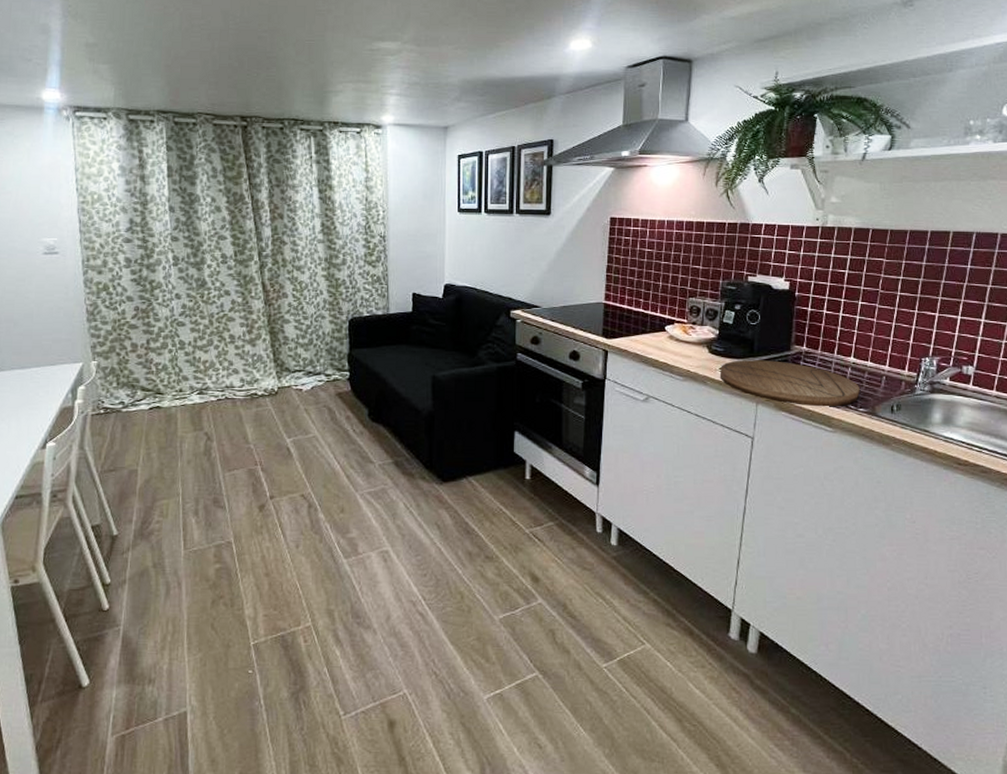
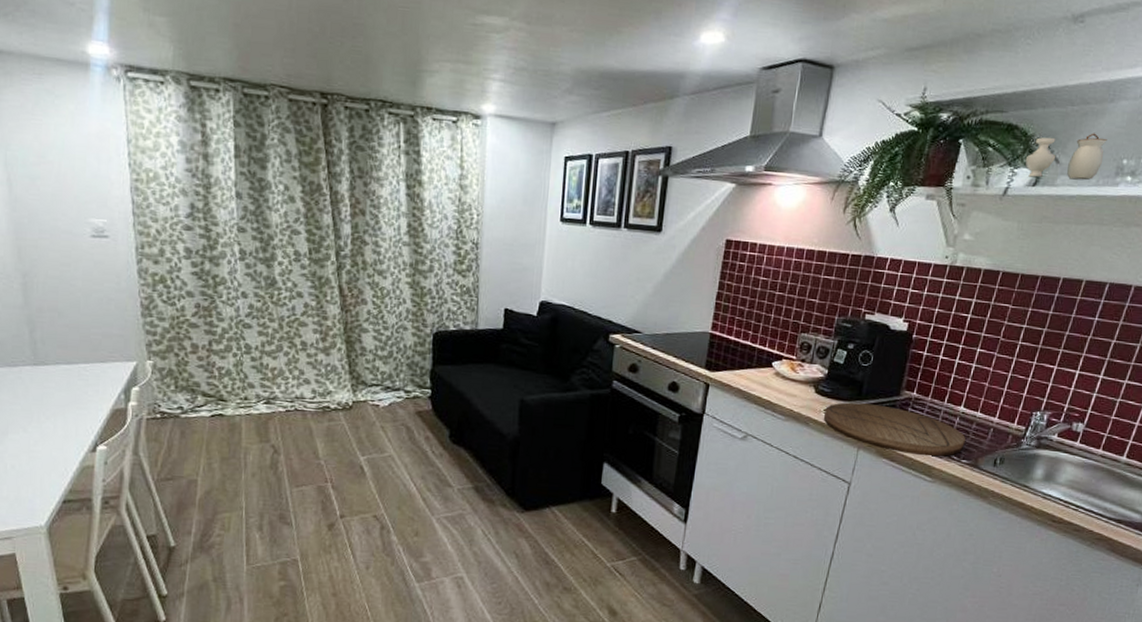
jar: none [878,99,952,142] -> present [1025,133,1107,181]

